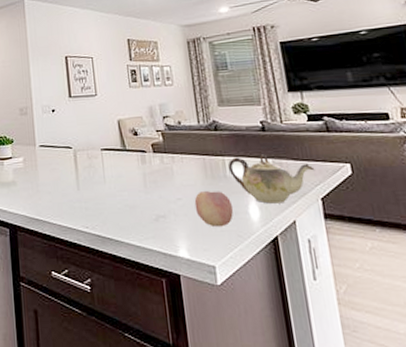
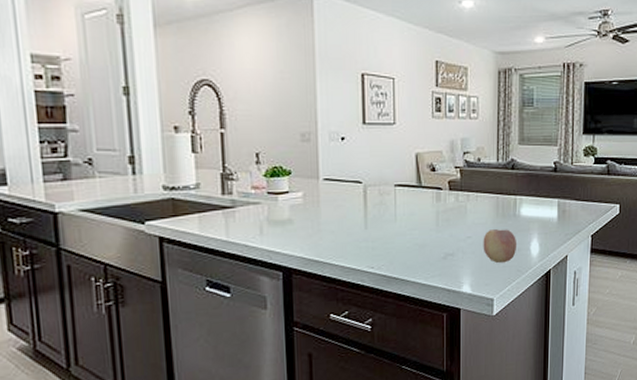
teapot: present [228,154,315,204] -> none [518,194,591,241]

